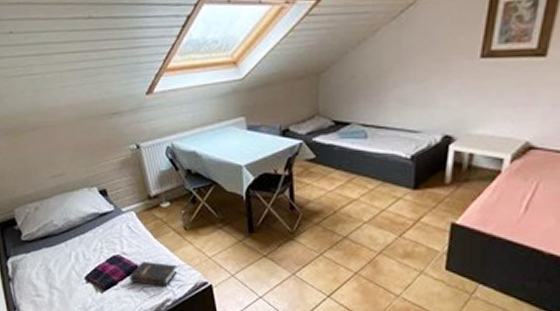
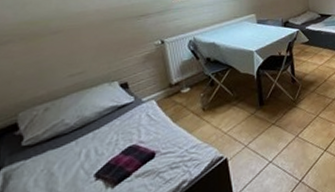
hardback book: present [129,261,178,287] -> none [145,144,195,171]

